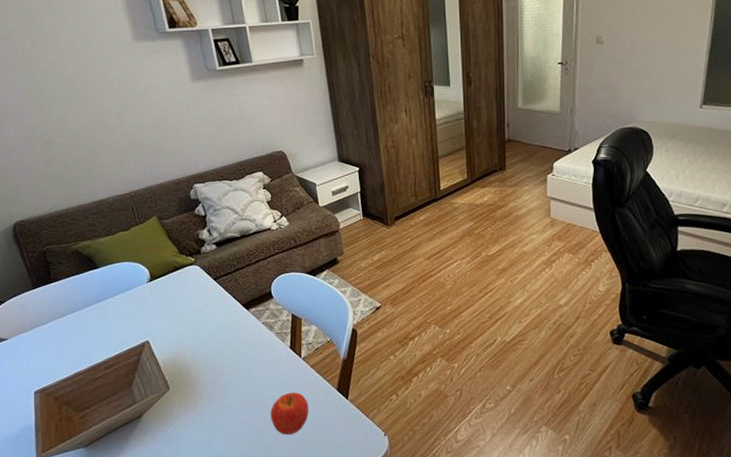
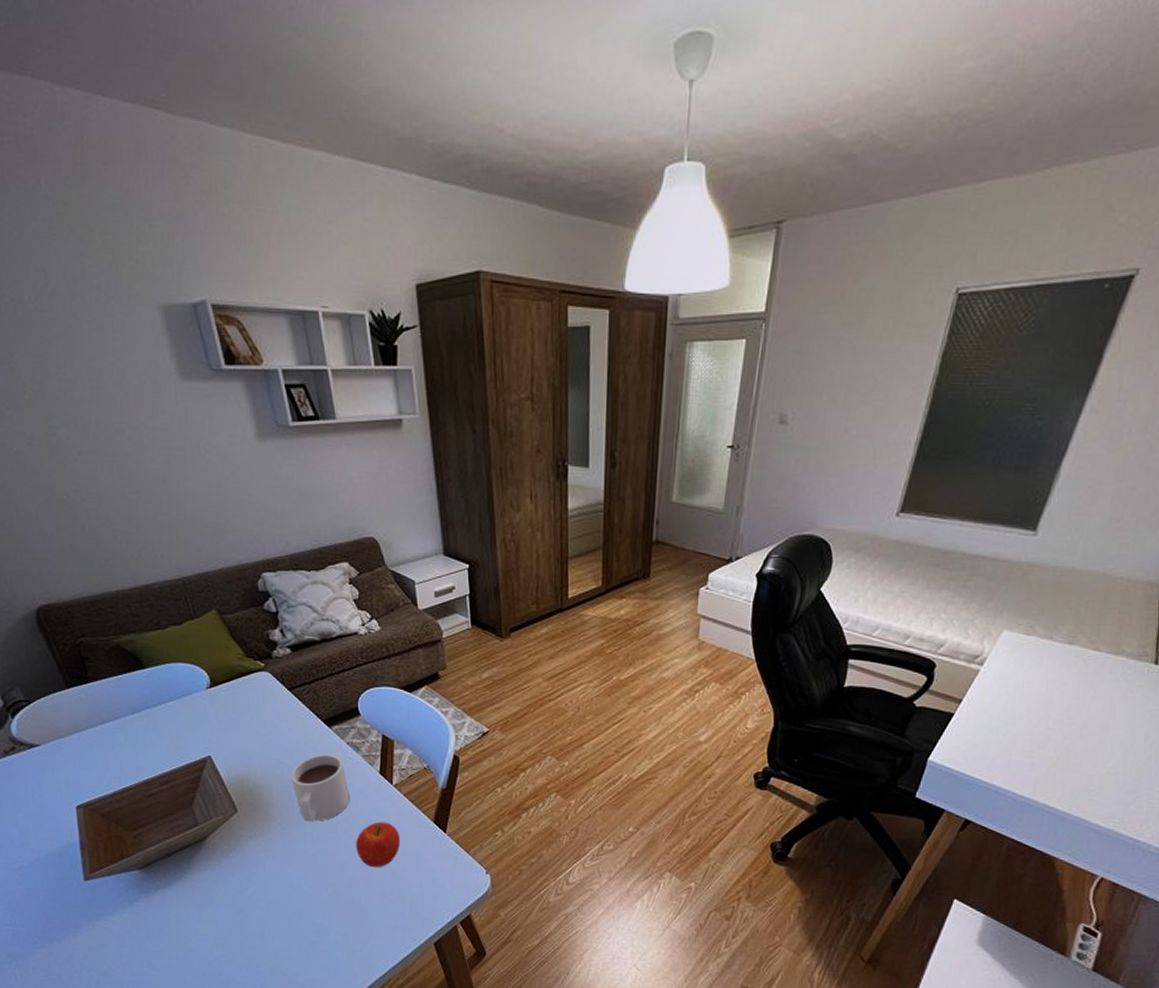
mug: none [216,334,265,396] -> present [291,754,350,822]

